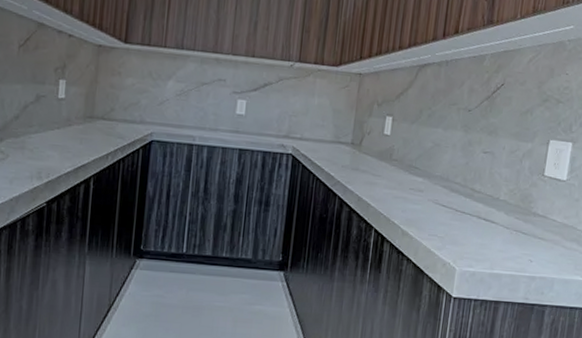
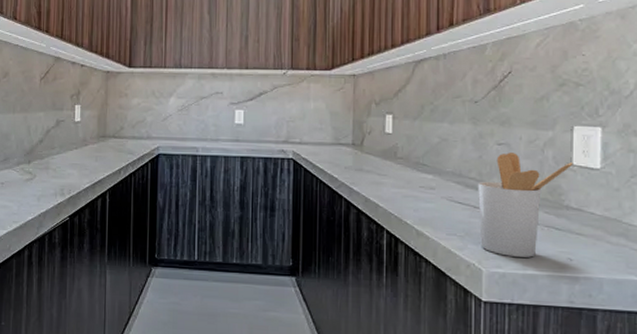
utensil holder: none [457,161,545,258] -> present [477,152,573,258]

